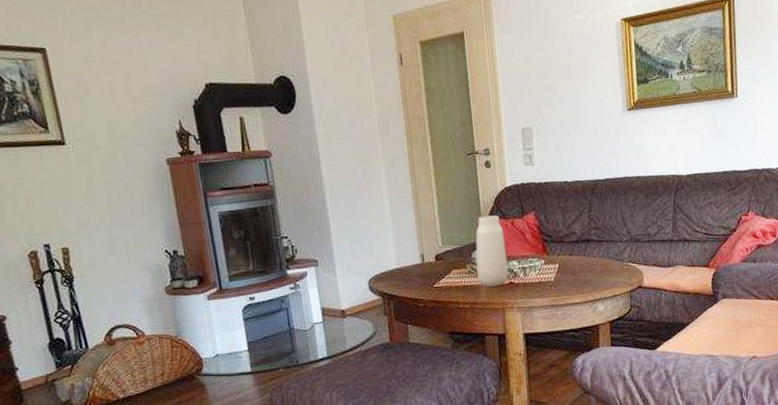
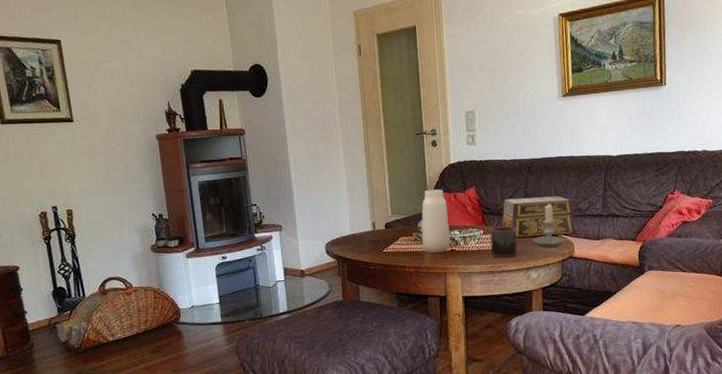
mug: none [551,254,582,290] -> present [489,226,518,258]
decorative box: none [564,220,644,269] -> present [502,195,575,239]
candle: none [598,228,633,277] -> present [532,203,565,248]

